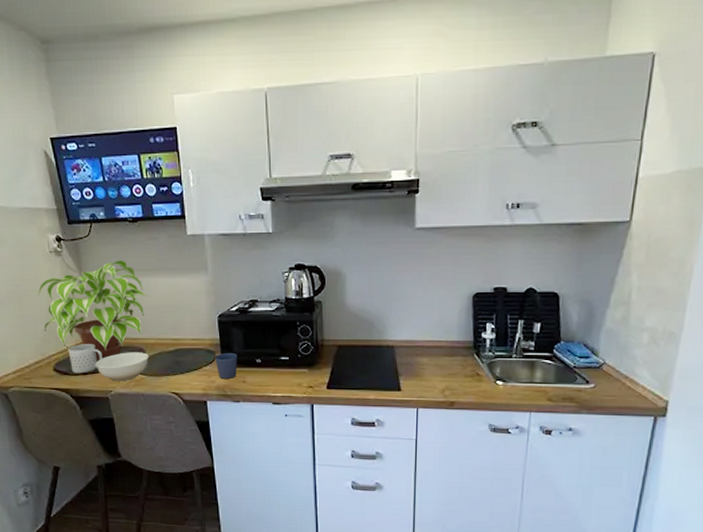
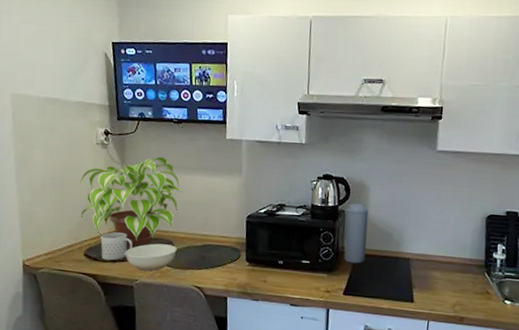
cup: present [215,352,238,380] -> none [239,252,261,278]
canister: none [321,288,347,356] -> present [344,199,369,264]

